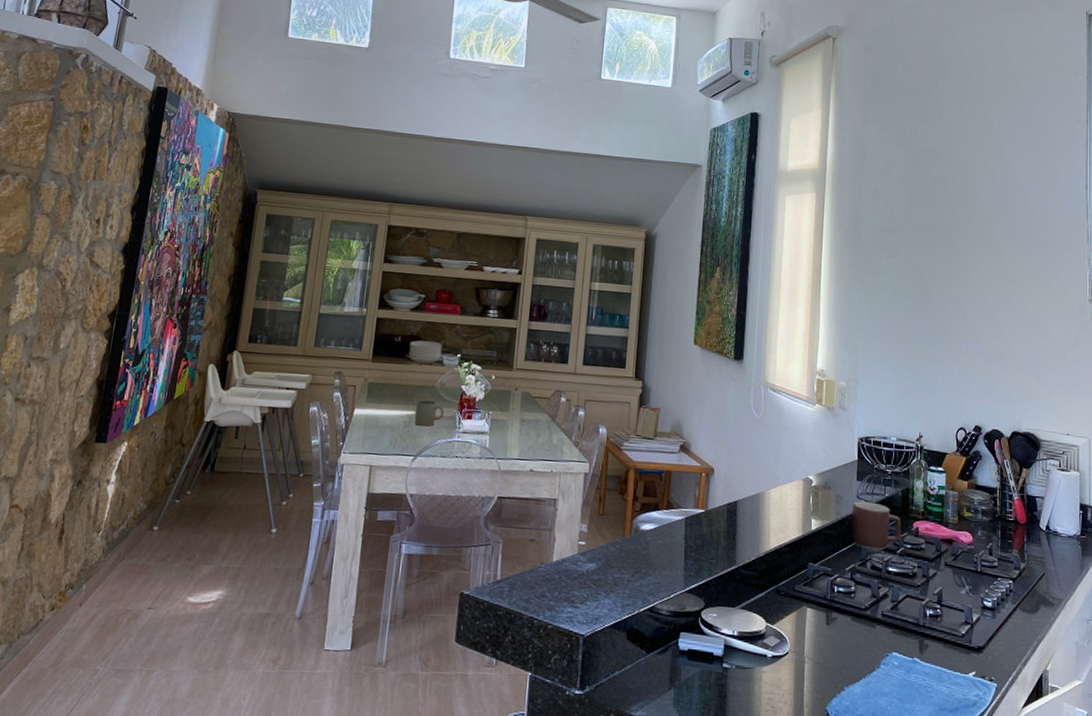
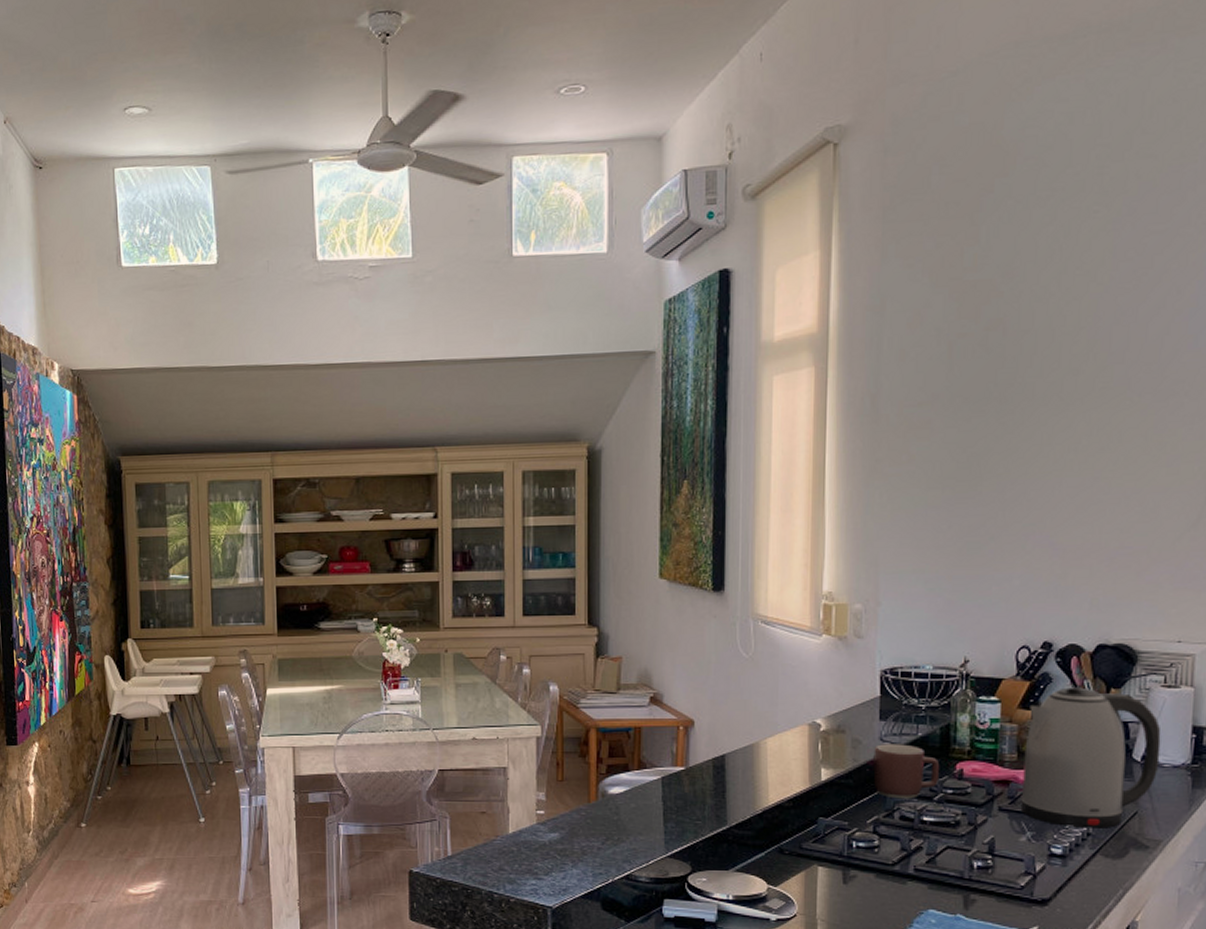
bowl: present [408,340,443,365] -> none [317,606,356,633]
mug: present [414,400,444,427] -> none [333,672,366,701]
kettle: none [961,464,1059,586] -> present [1020,687,1162,828]

